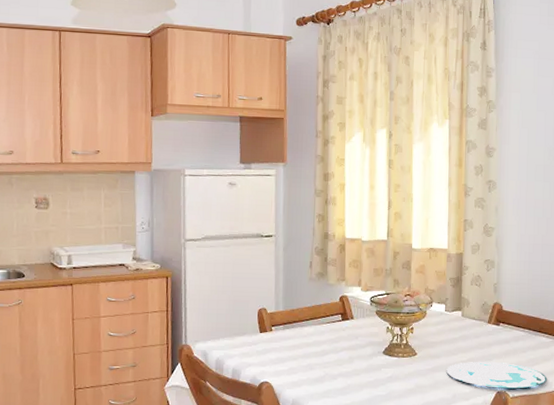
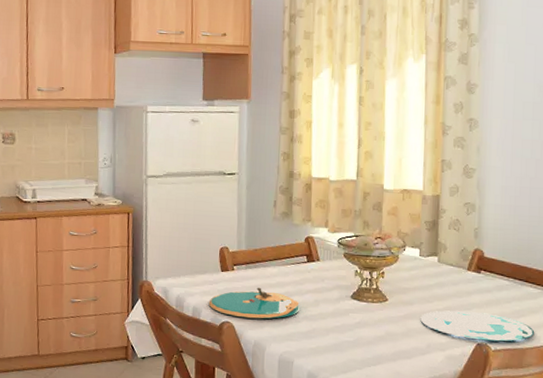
plate: none [247,347,336,378] -> present [208,287,300,319]

